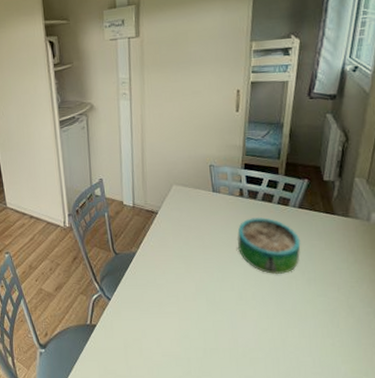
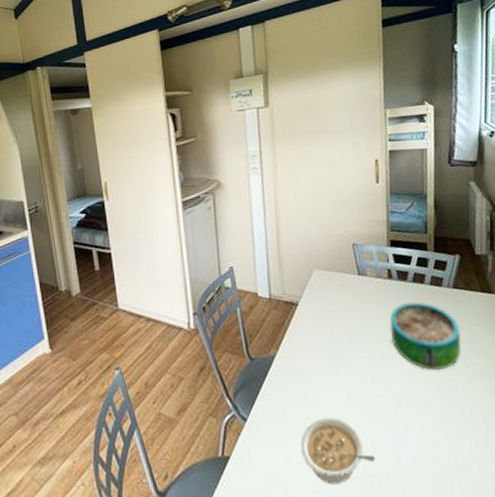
legume: none [153,303,216,353] -> present [300,417,376,485]

